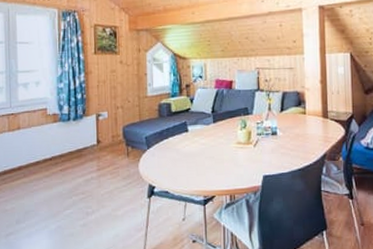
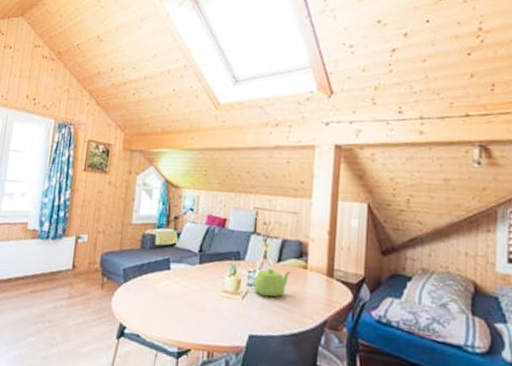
teapot: none [262,117,293,142] -> present [253,268,291,297]

